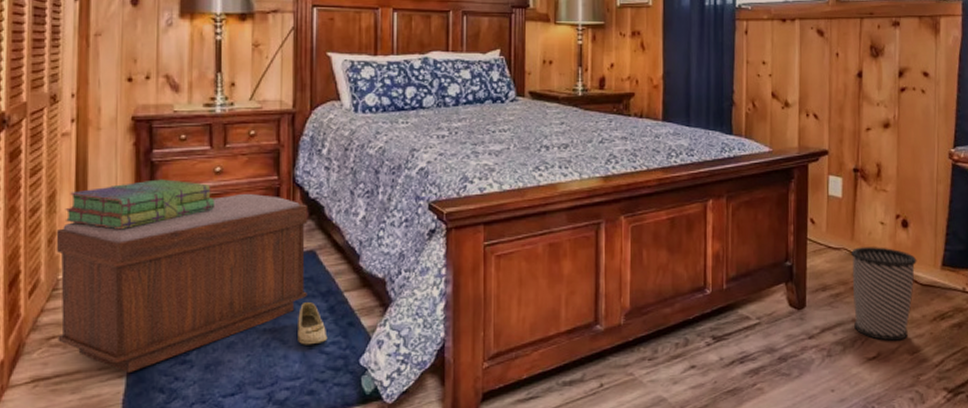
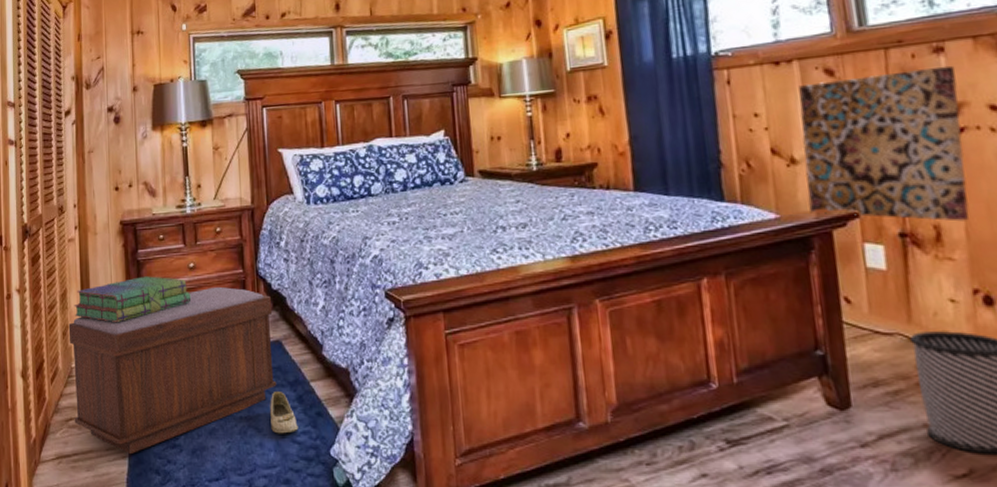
wall art: none [794,37,905,161] -> present [798,65,970,222]

